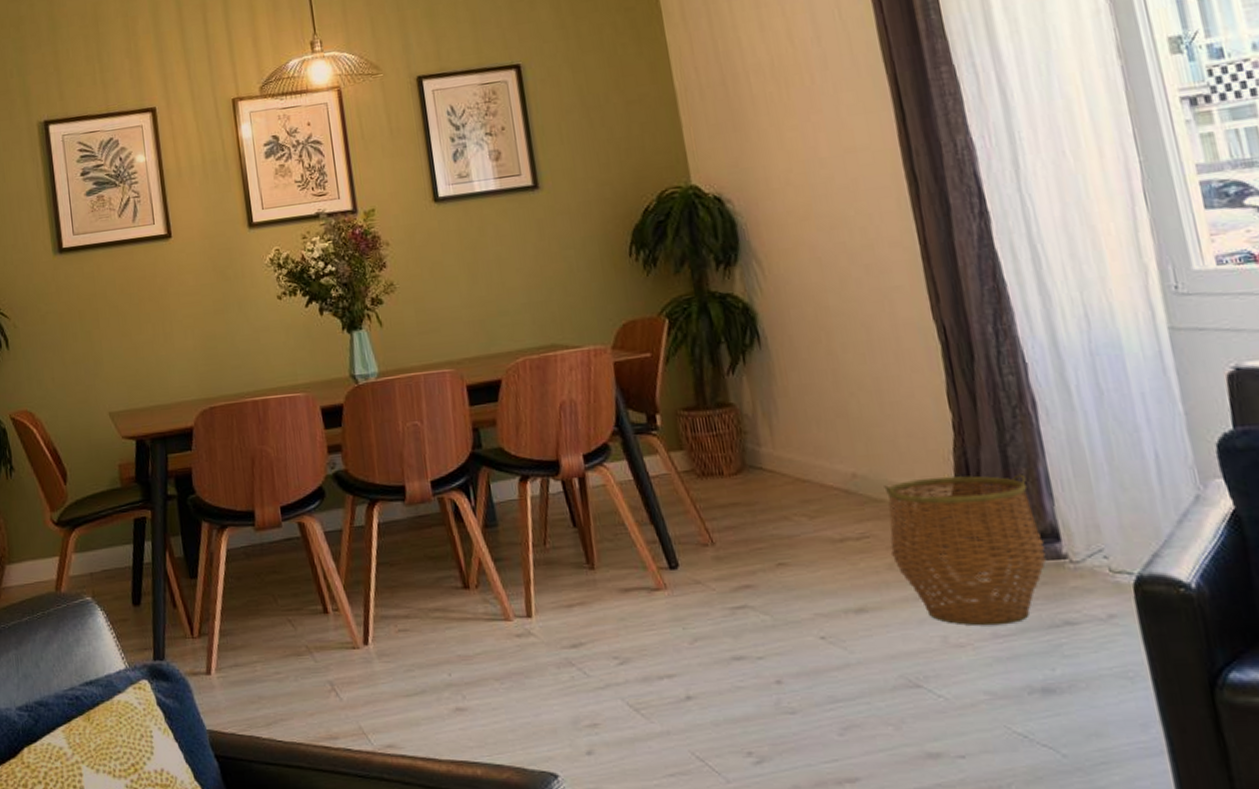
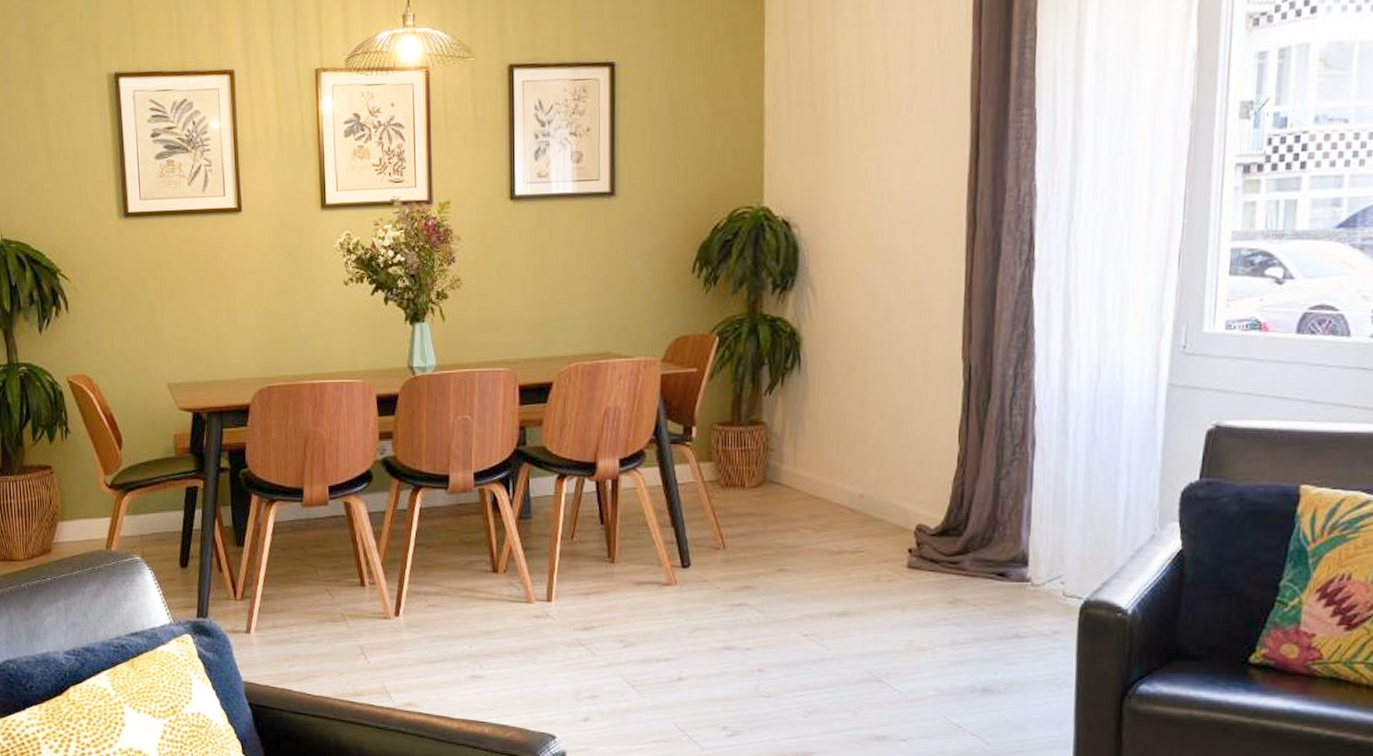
basket: present [883,474,1047,625] -> none [879,504,1013,633]

